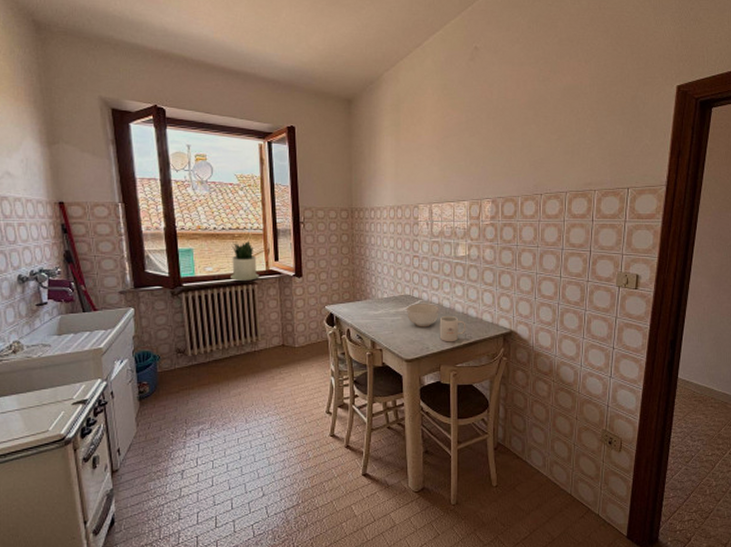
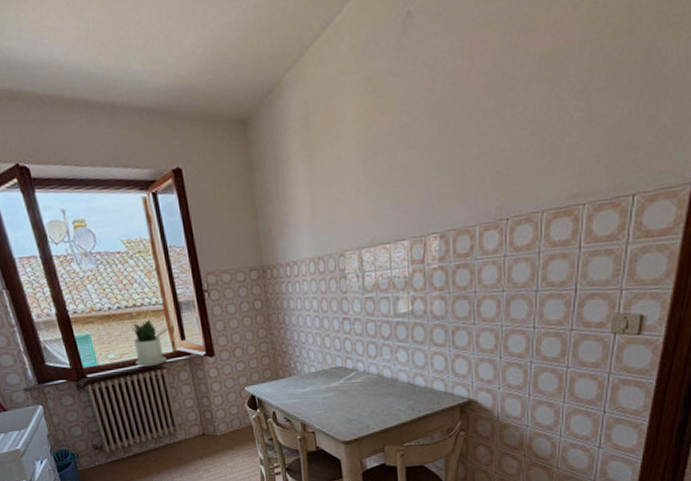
bowl: present [407,304,439,327] -> none [340,375,379,404]
mug: present [439,315,466,342] -> none [380,386,414,419]

